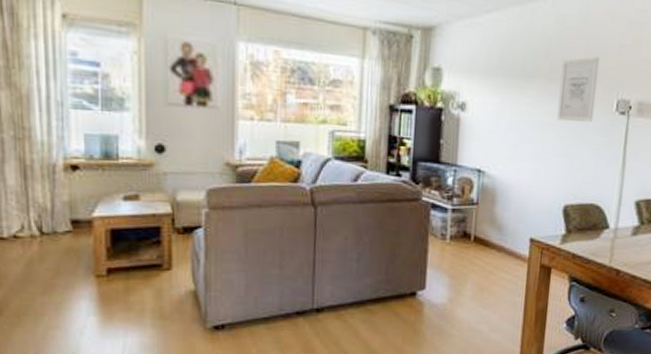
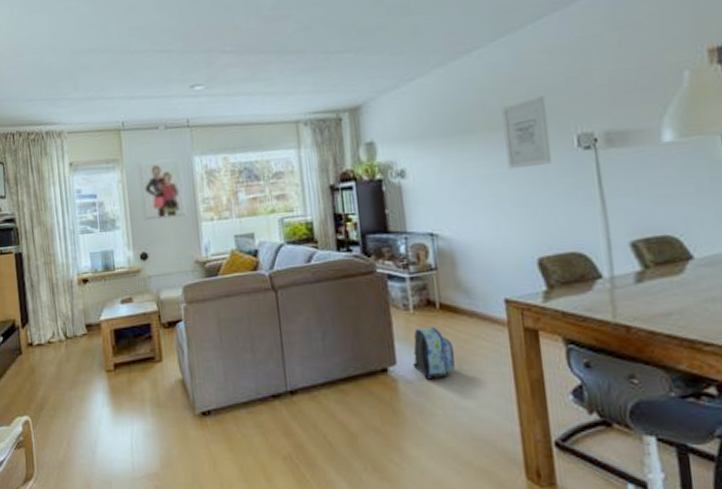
backpack: none [440,257,480,305] -> present [413,327,456,380]

